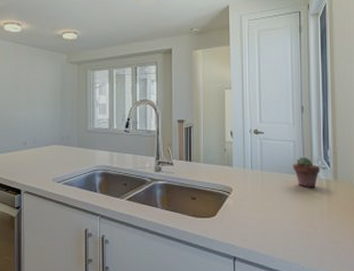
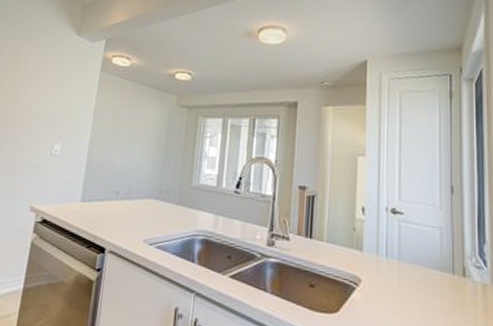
potted succulent: present [293,156,320,188] -> none [439,249,474,292]

